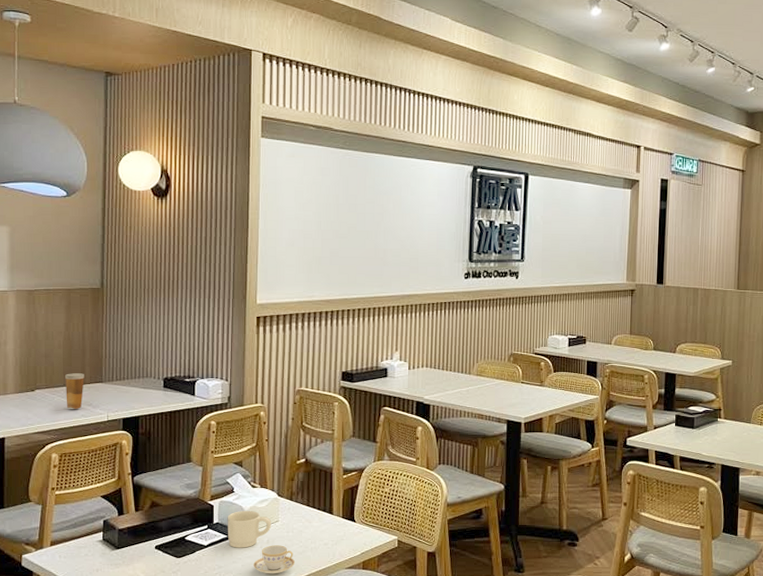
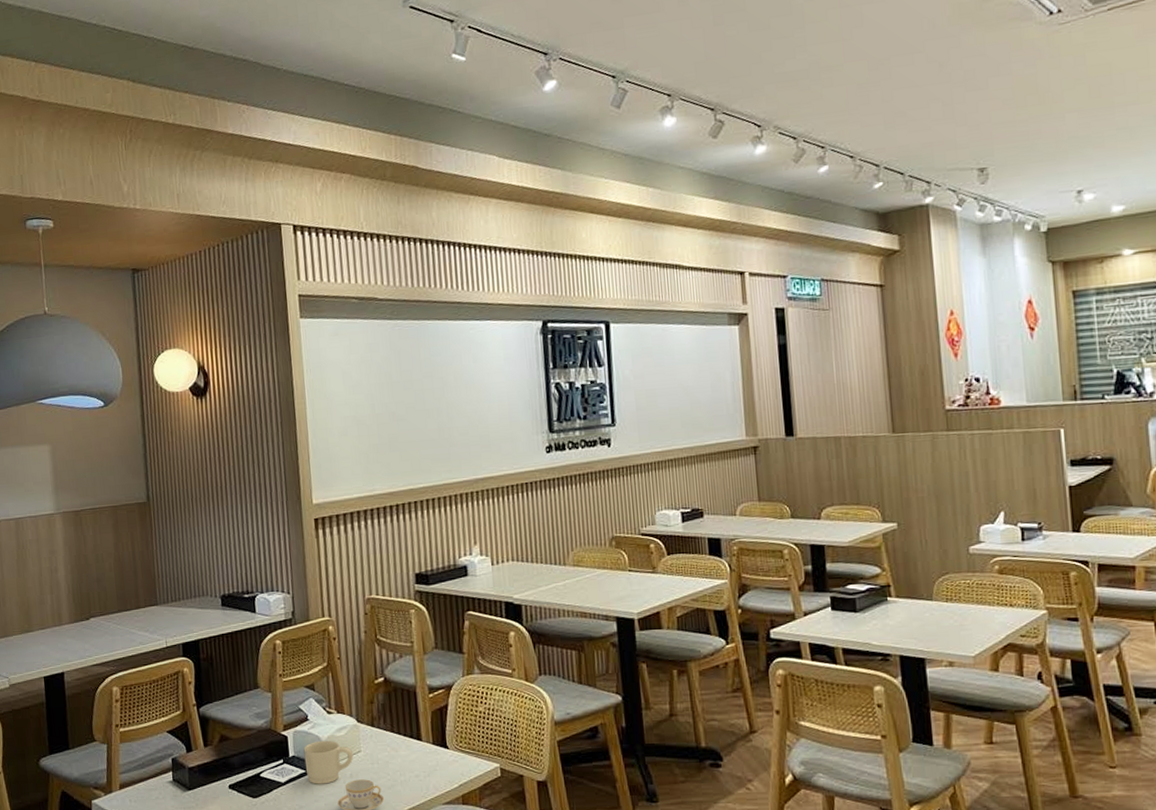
beverage cup: present [65,373,84,410] -> none [119,596,139,638]

